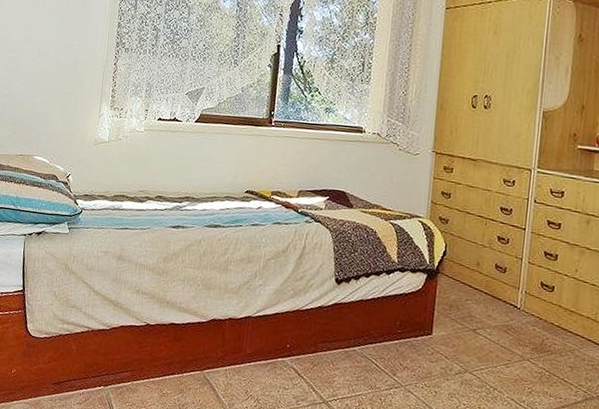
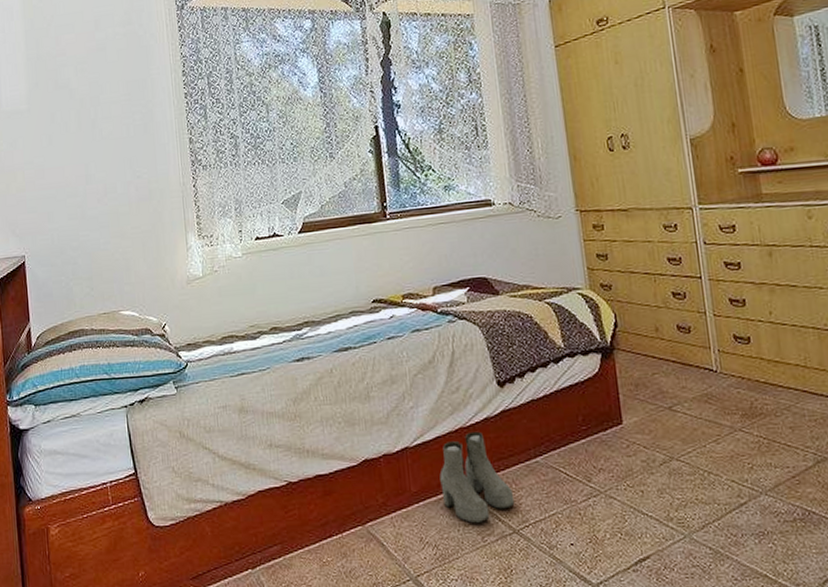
boots: none [271,314,330,390] -> present [439,431,515,524]

